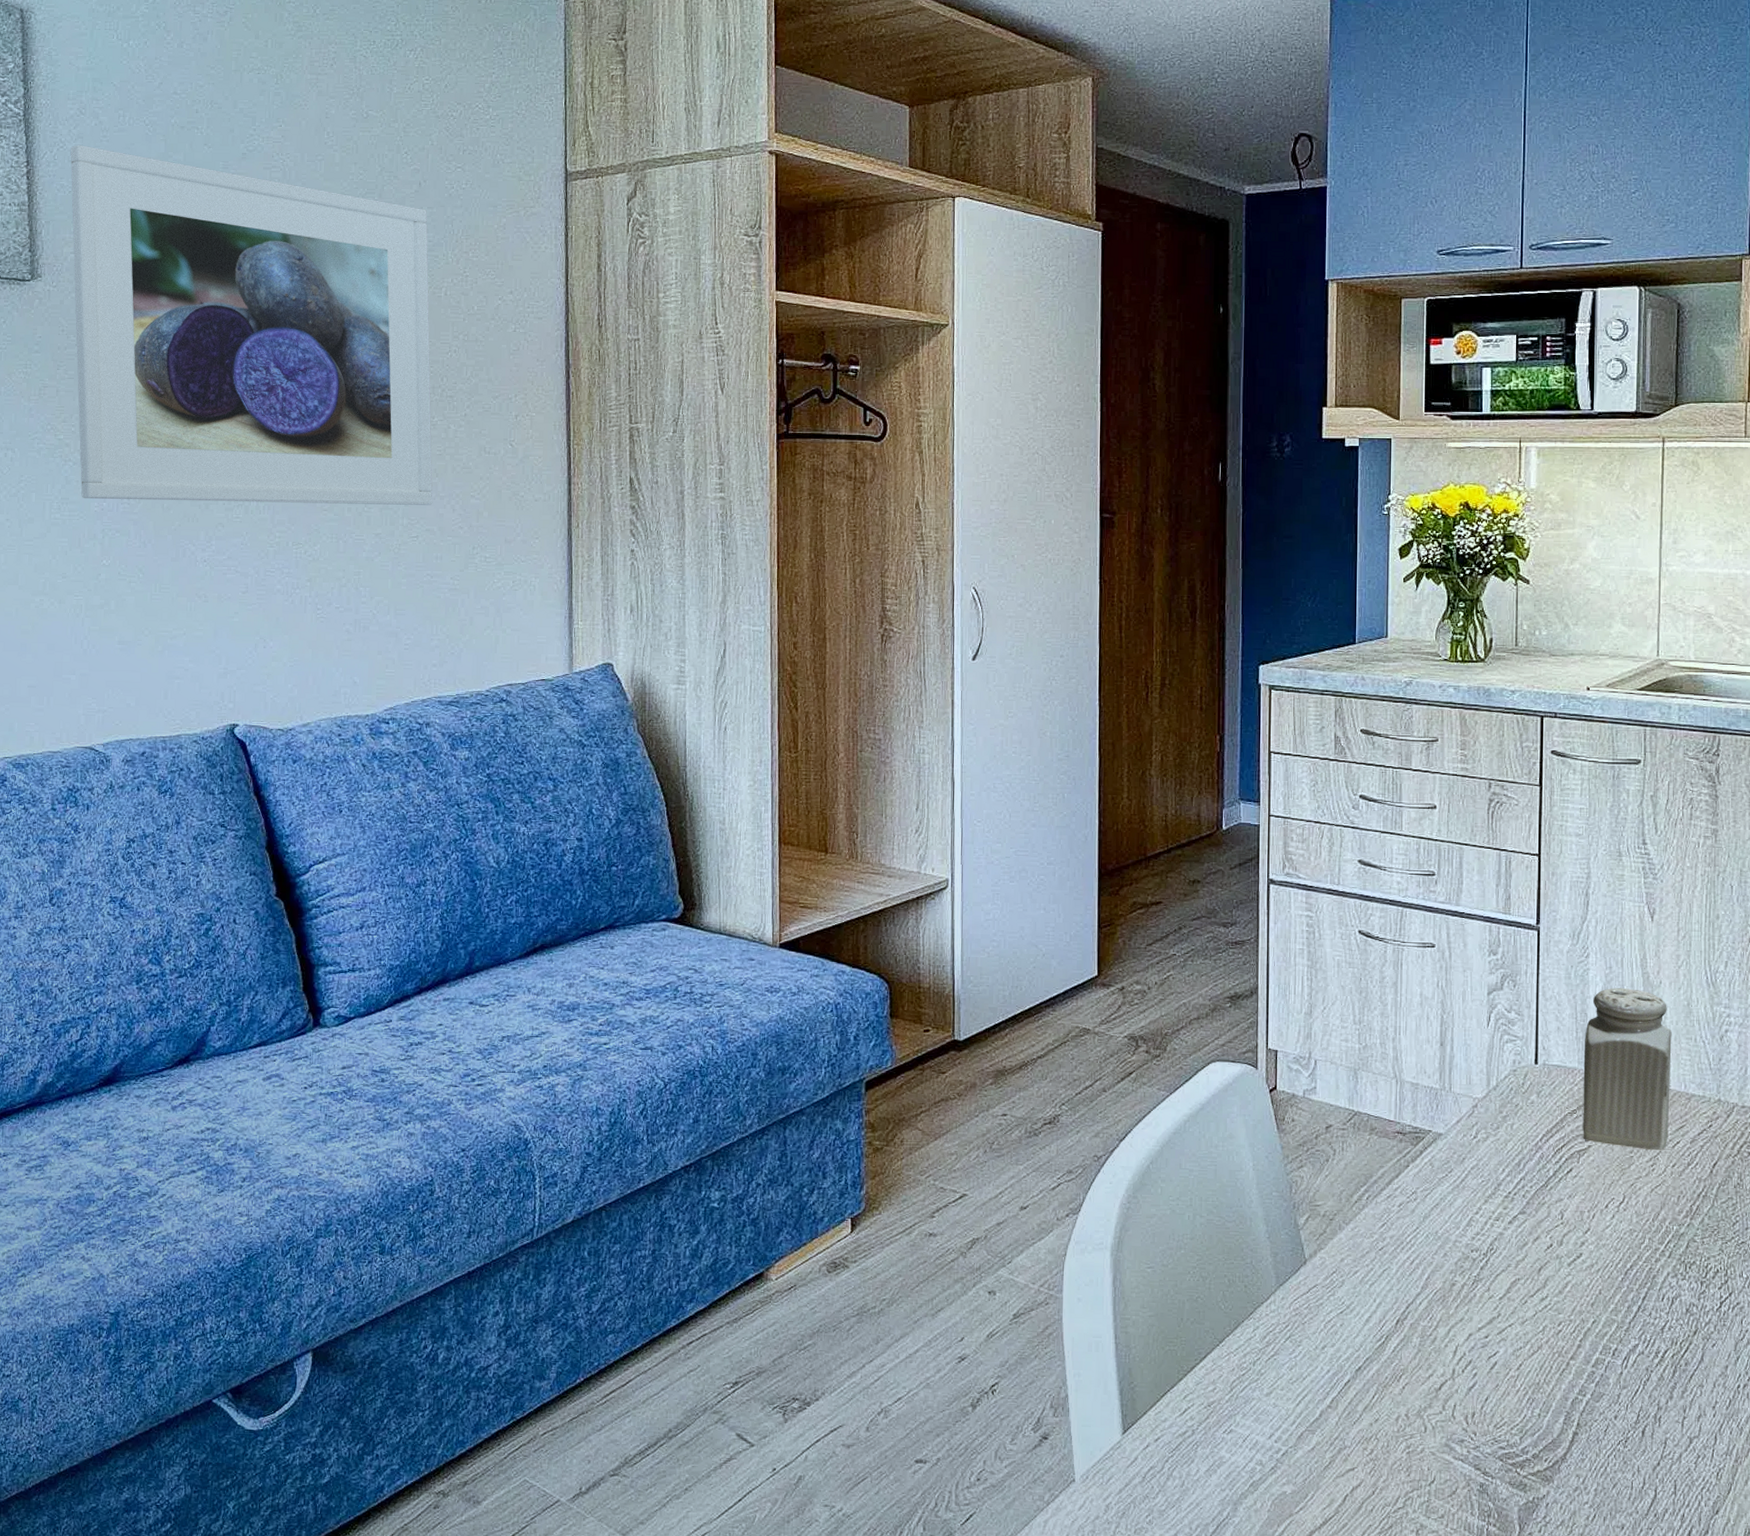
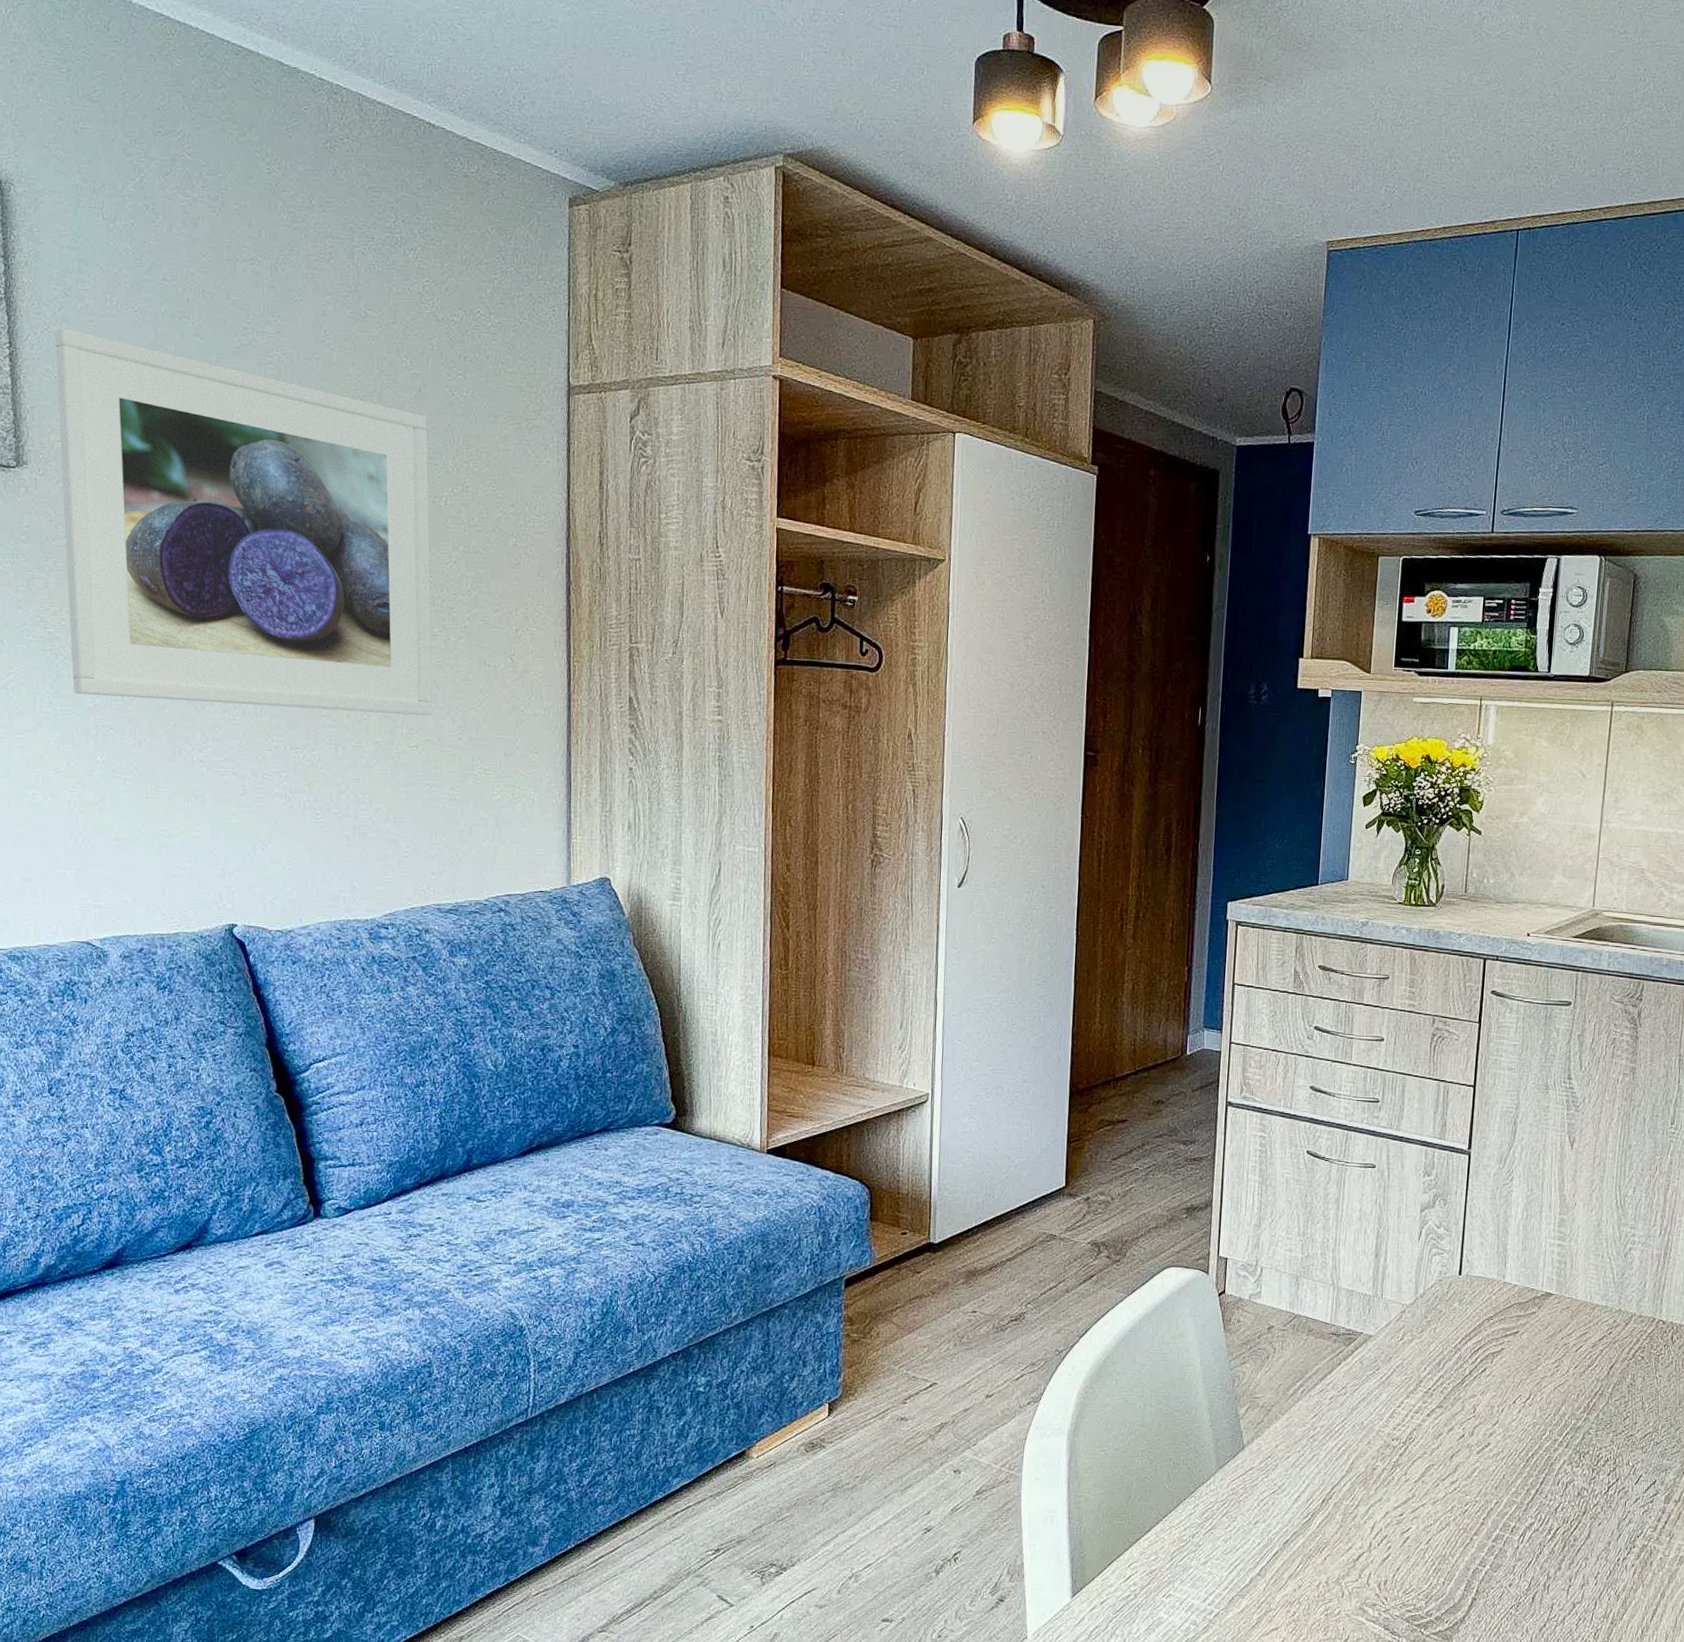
salt shaker: present [1583,987,1672,1151] -> none [1497,1208,1582,1354]

